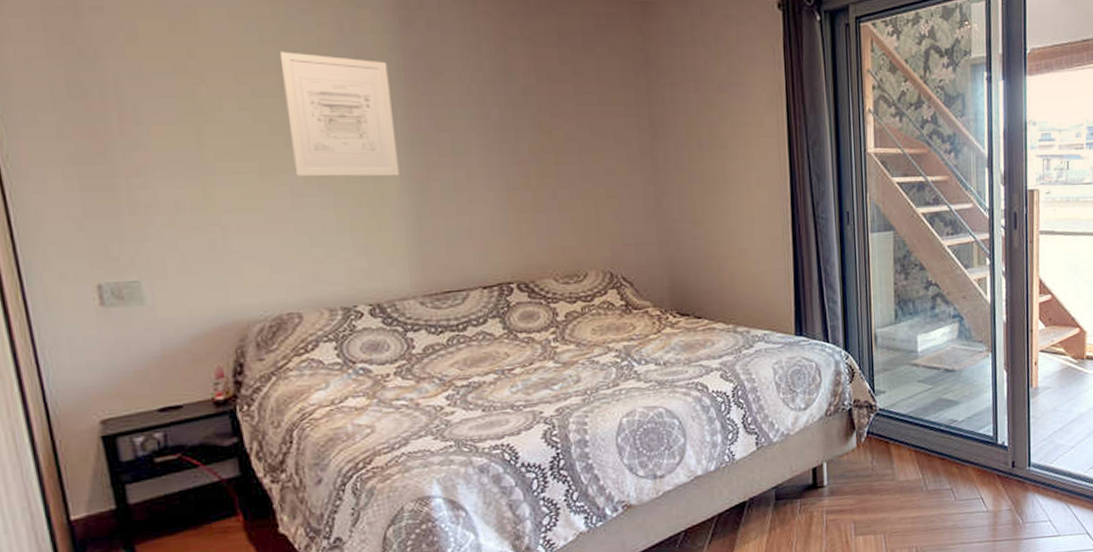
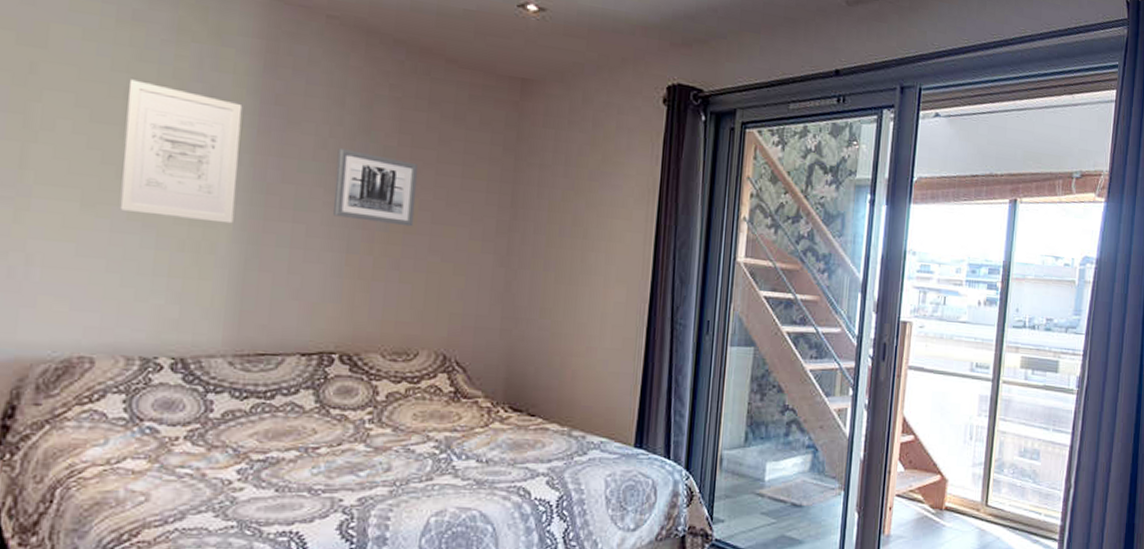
wall art: none [482,91,563,158] -> present [333,147,419,227]

